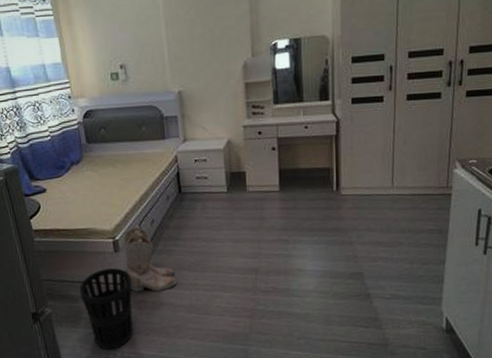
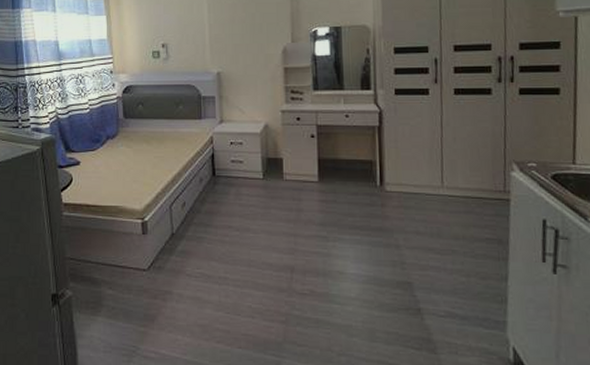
wastebasket: present [79,268,133,350] -> none [103,252,158,346]
boots: present [123,226,176,292] -> none [153,207,205,282]

